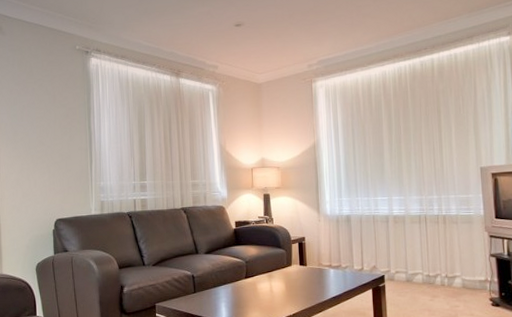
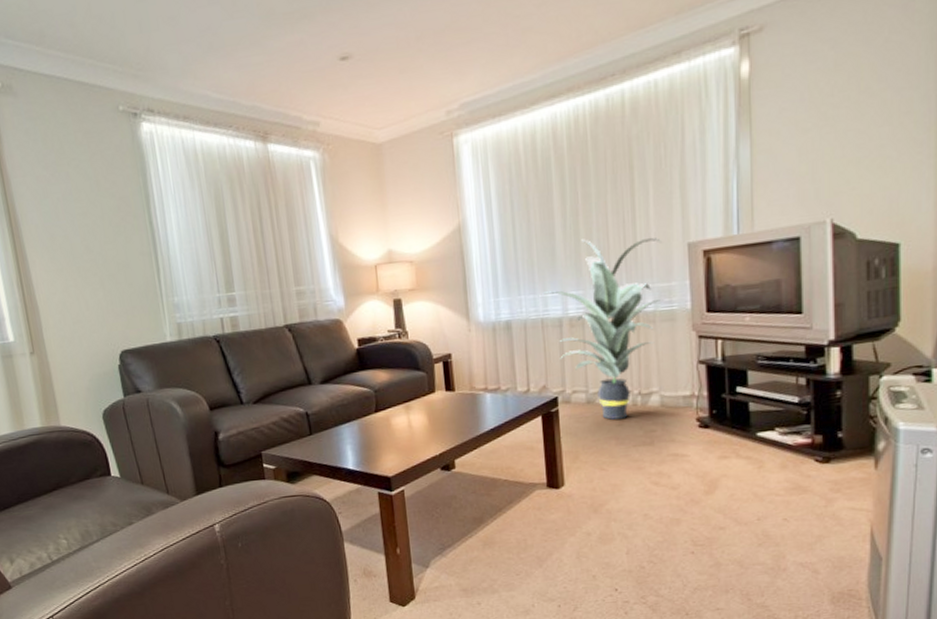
indoor plant: none [374,159,463,295] -> present [542,238,664,420]

